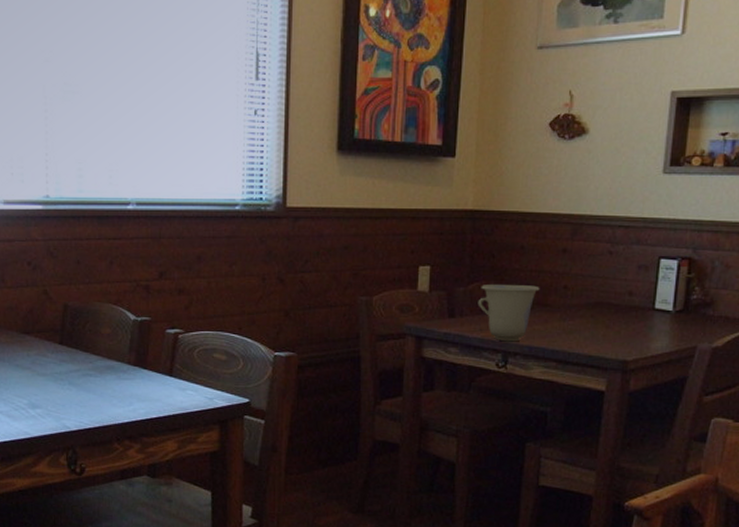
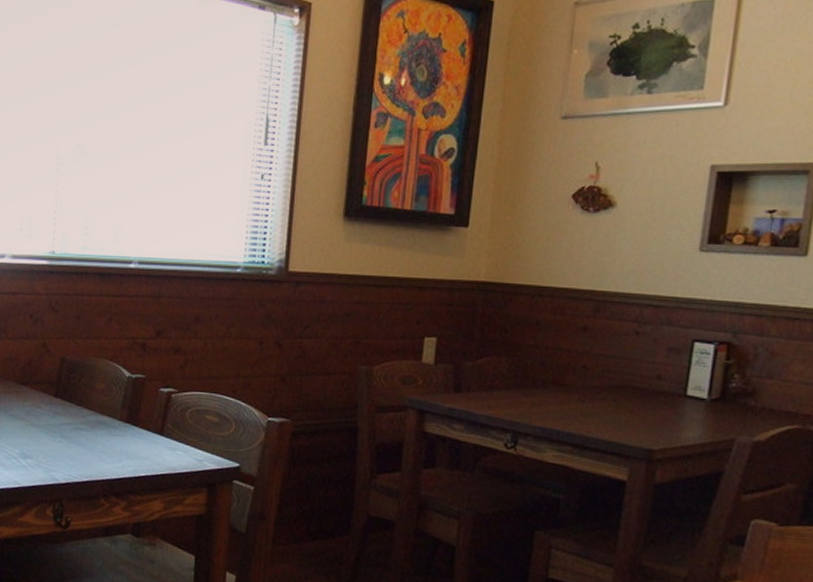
cup: present [477,283,540,342] -> none [486,359,556,422]

